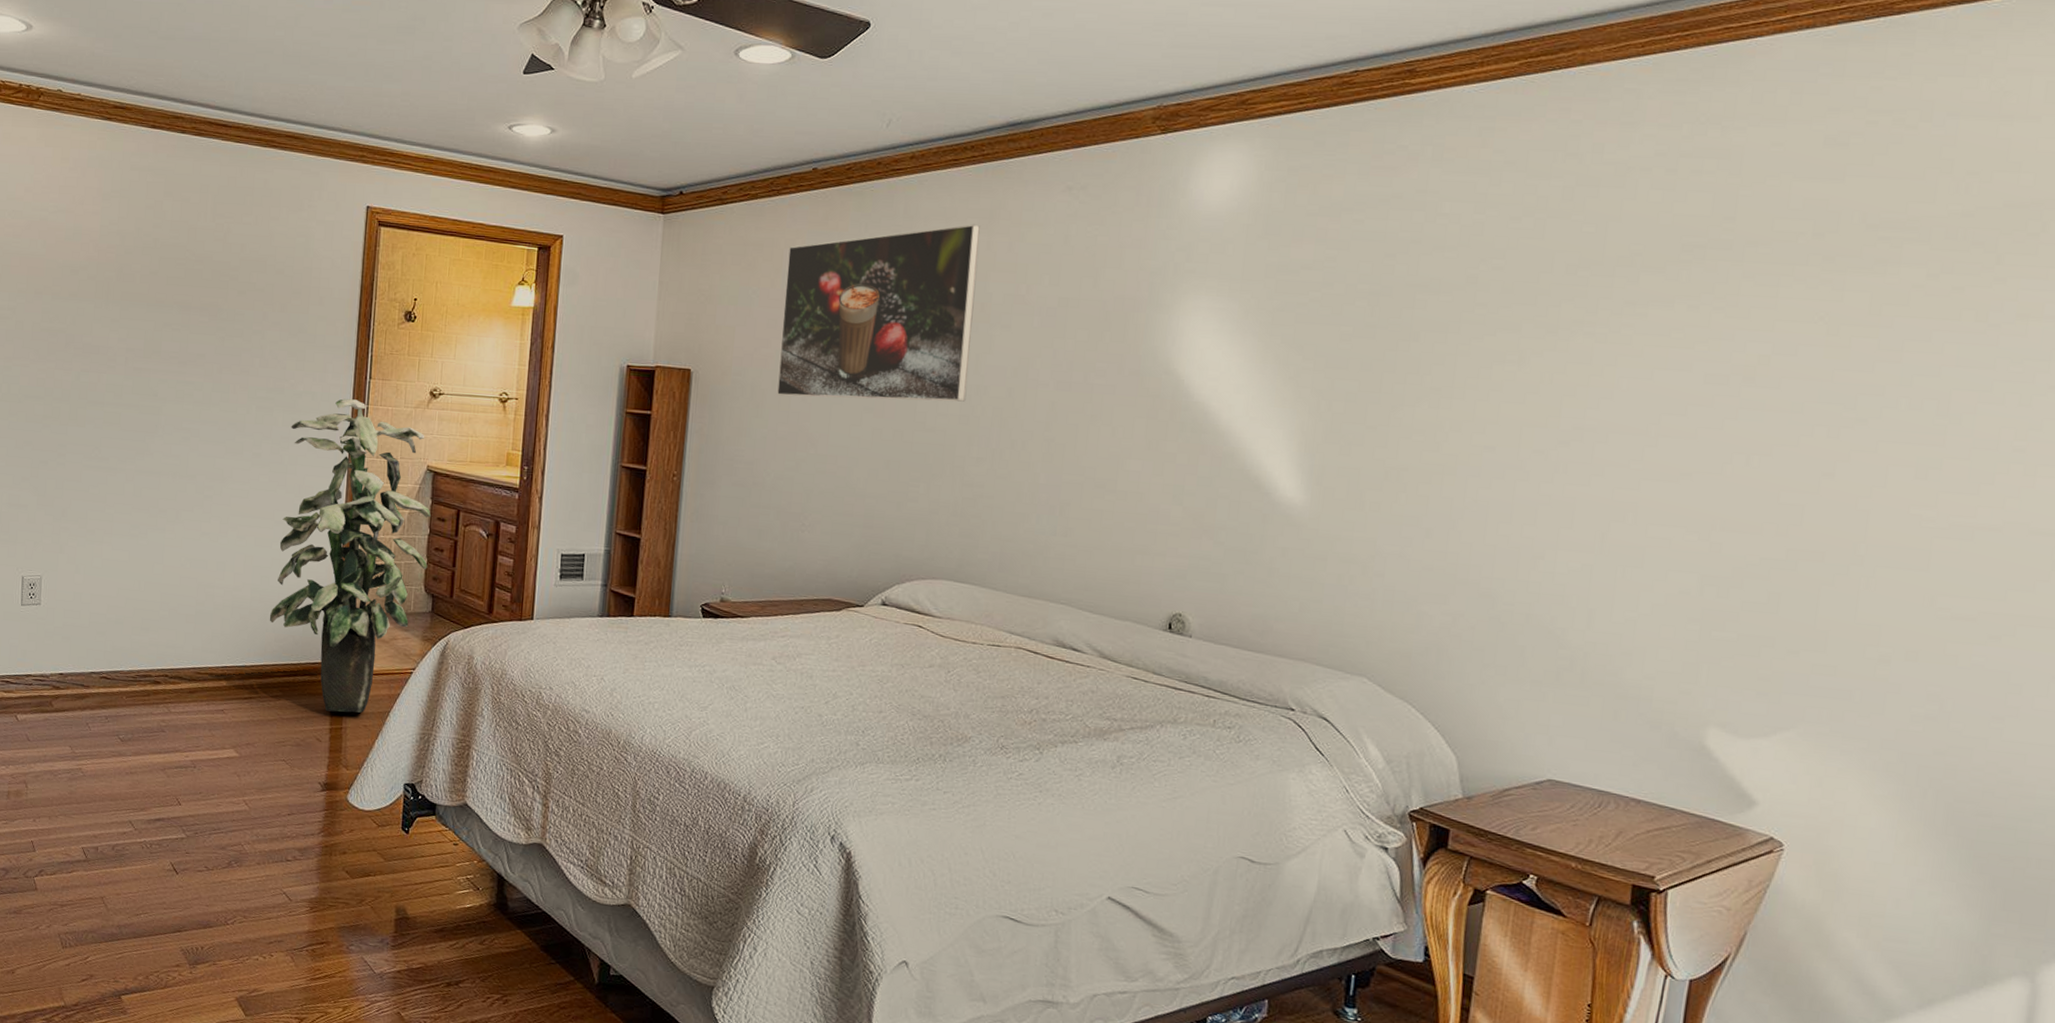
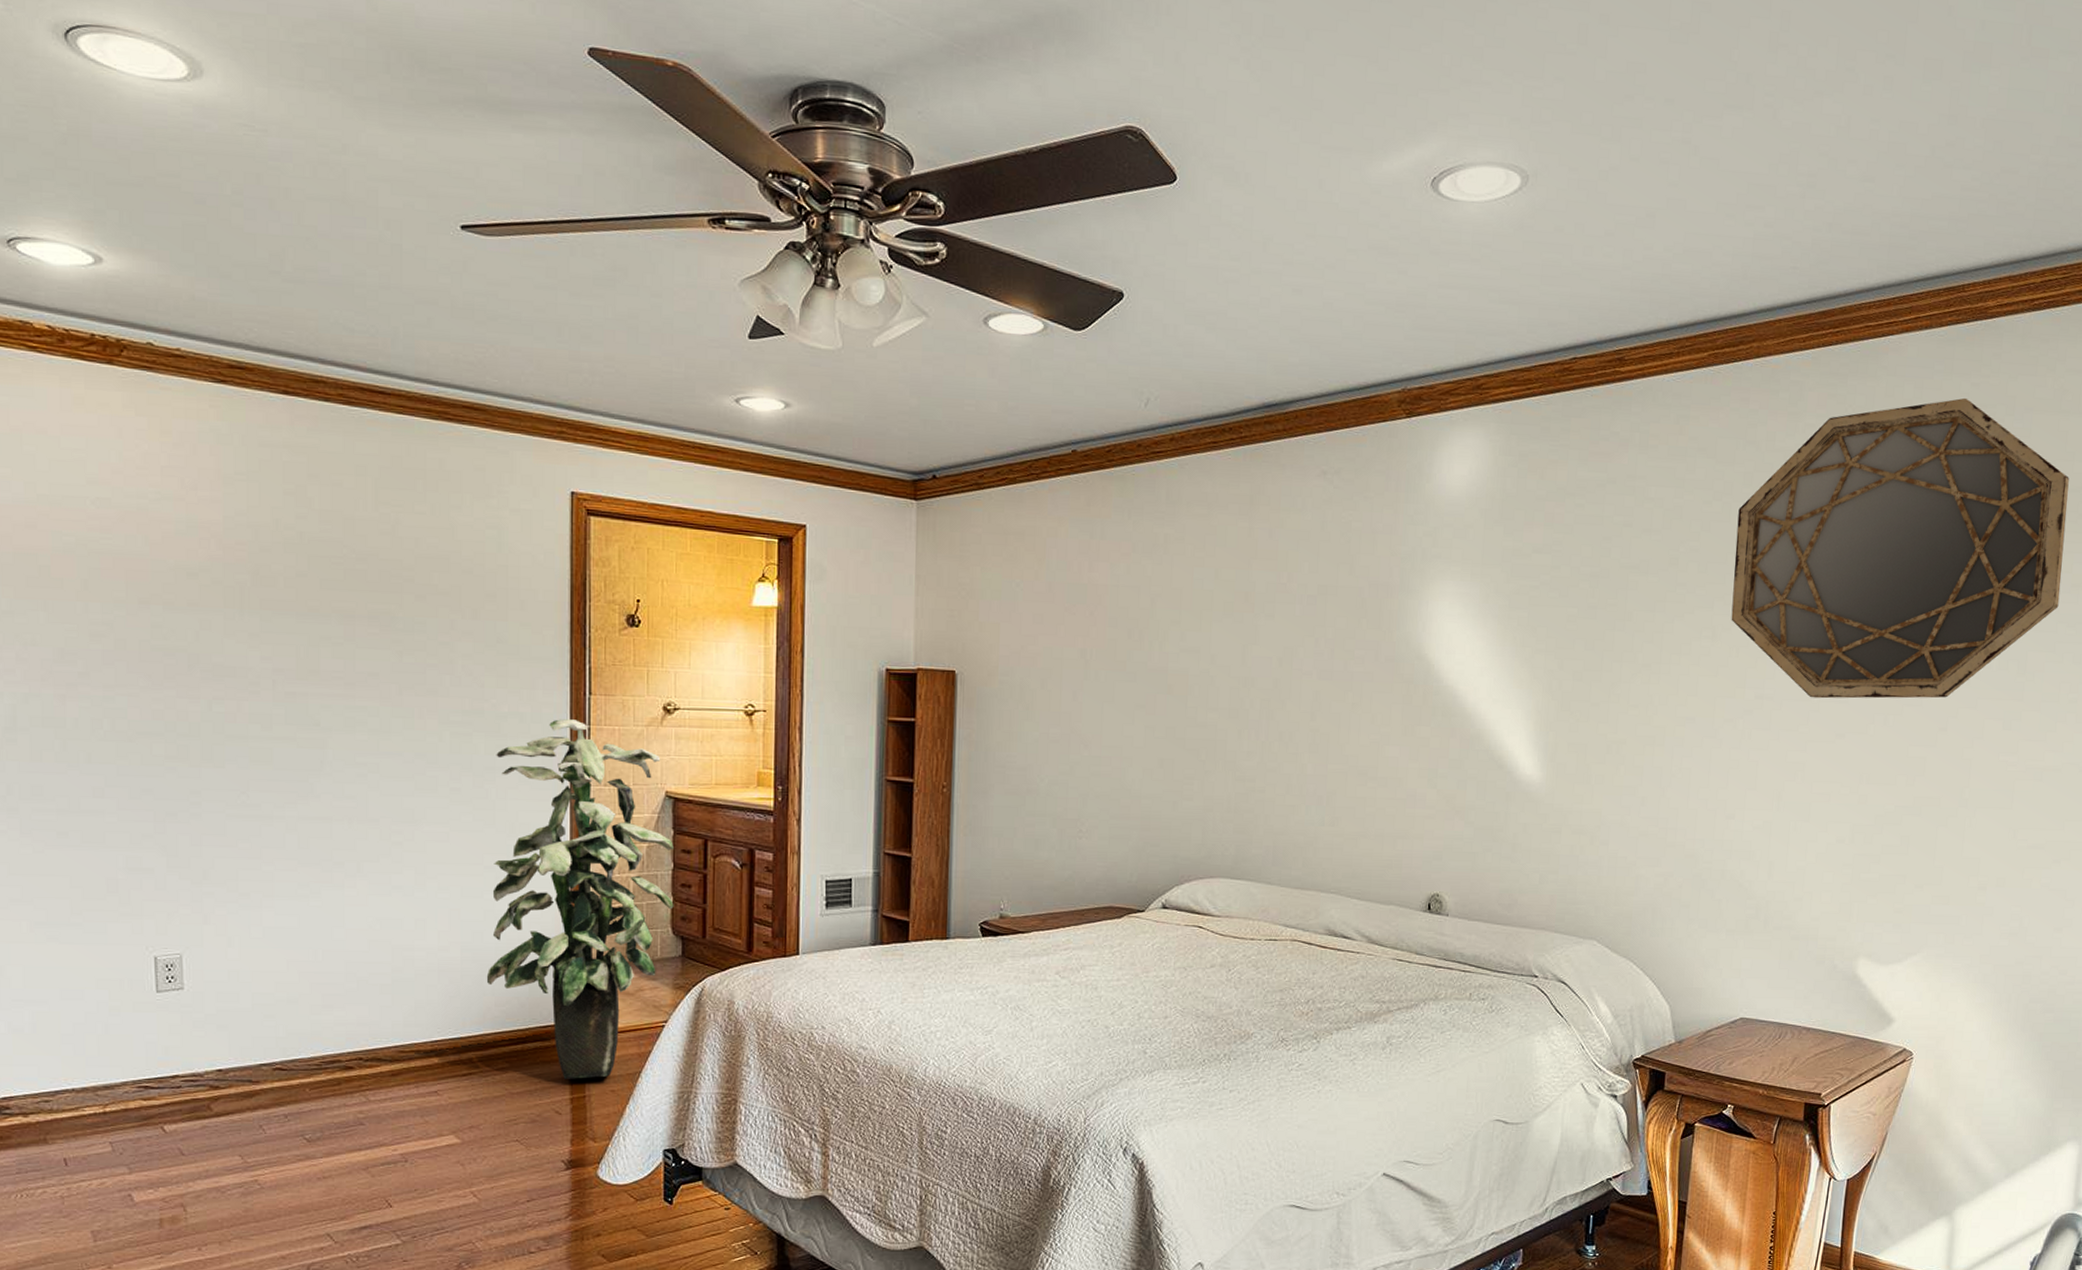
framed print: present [776,224,980,402] -> none [1046,510,1241,697]
home mirror: none [1543,103,2013,439] -> present [1731,397,2069,699]

